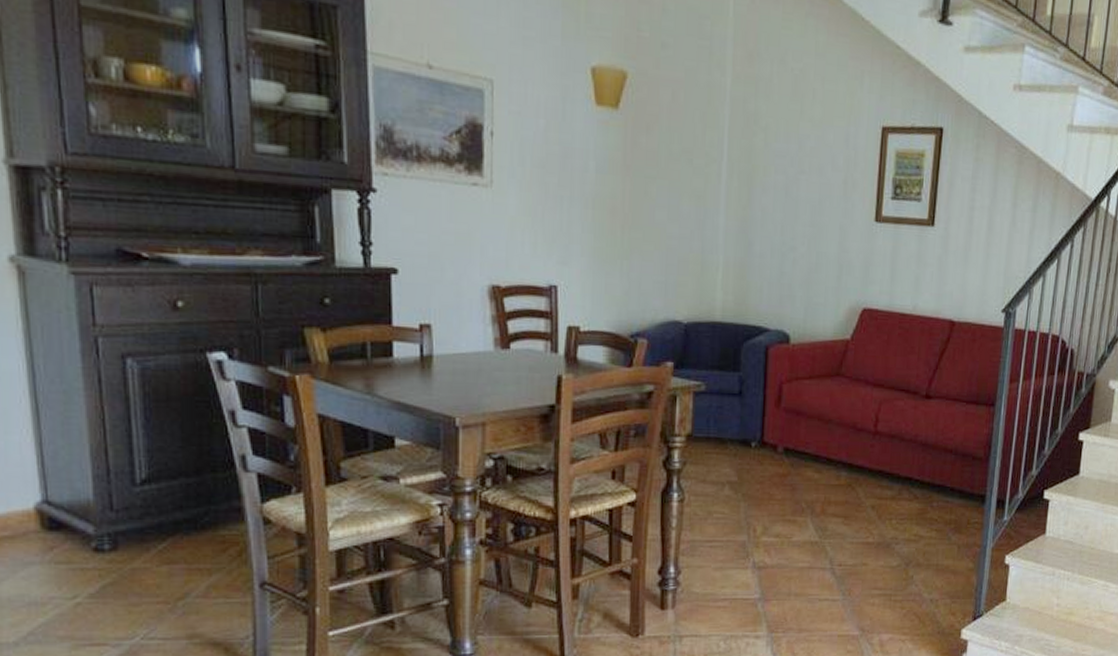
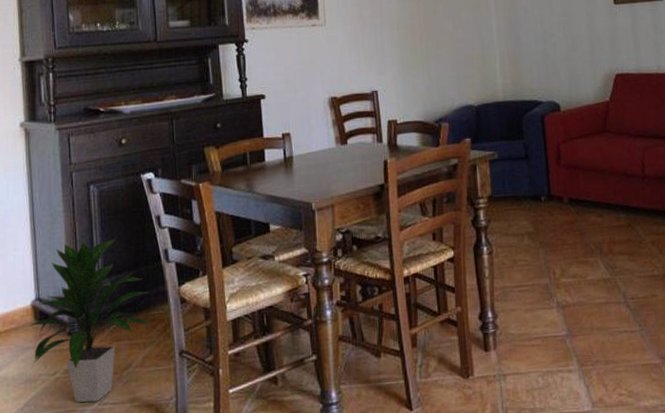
indoor plant: none [28,432,222,636] -> present [27,238,153,403]

